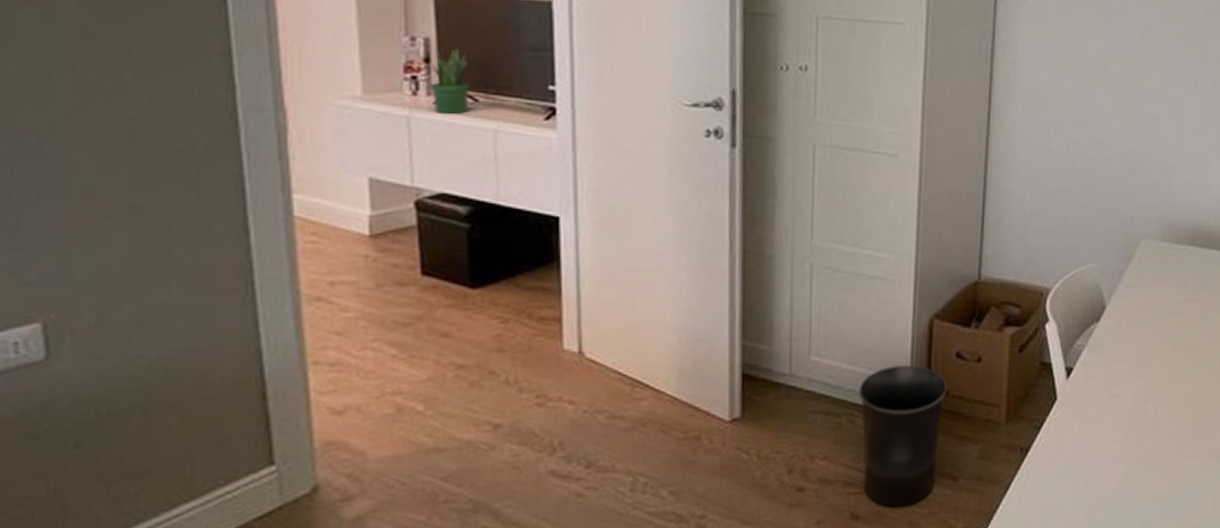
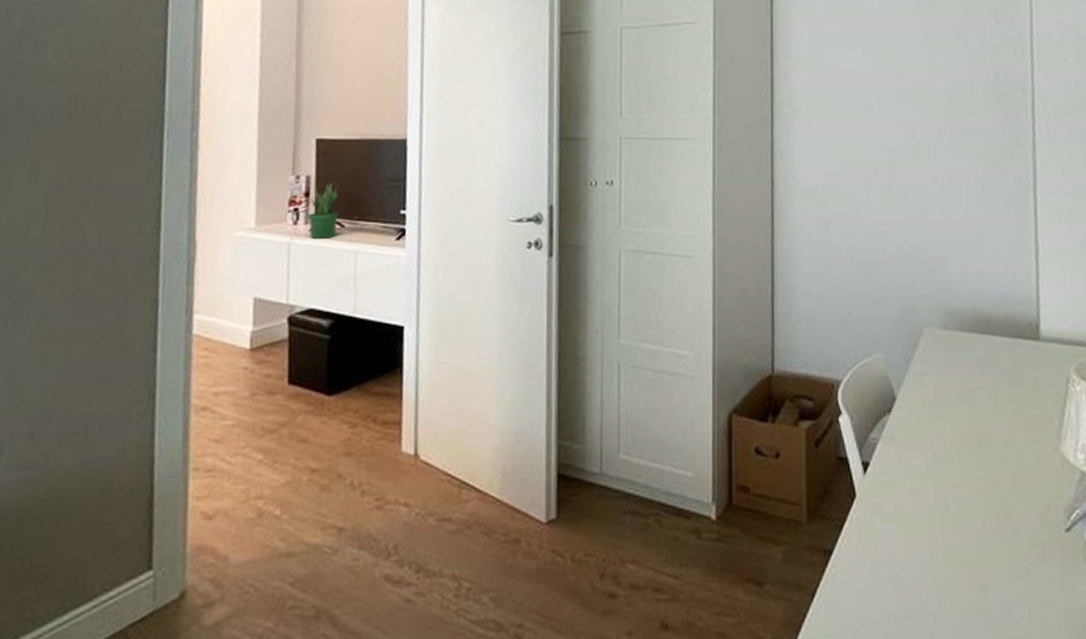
waste bin: present [859,364,947,508] -> none [665,461,748,617]

